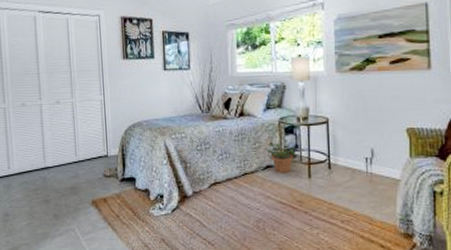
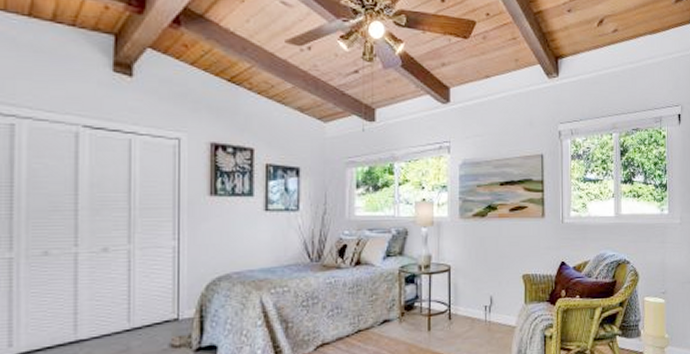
potted plant: present [267,139,296,173] -> none [385,290,416,328]

